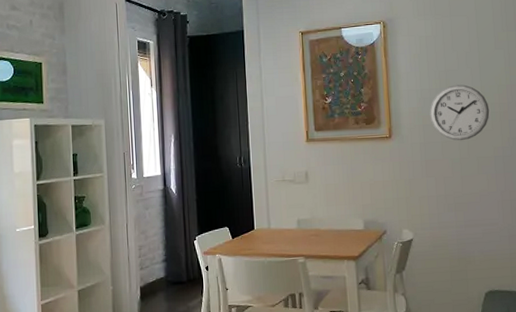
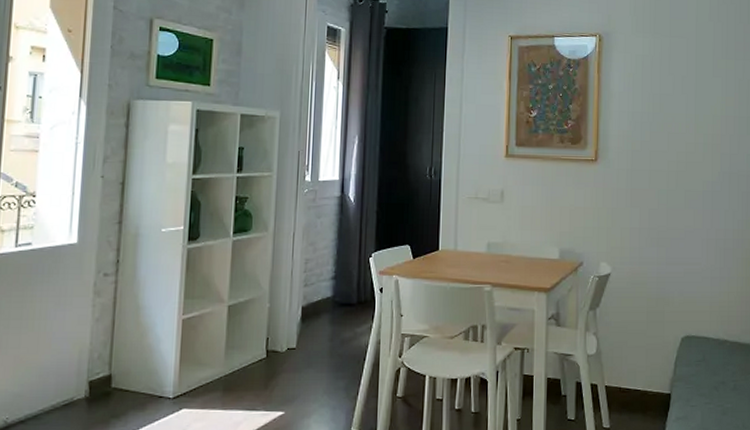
wall clock: present [429,84,490,141] -> none [639,110,702,171]

